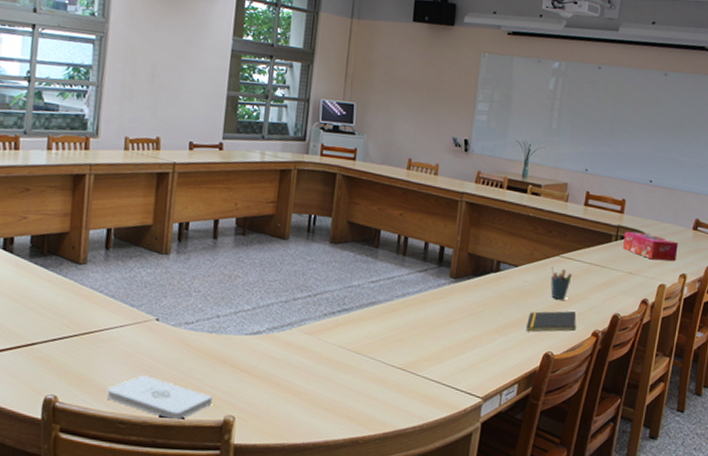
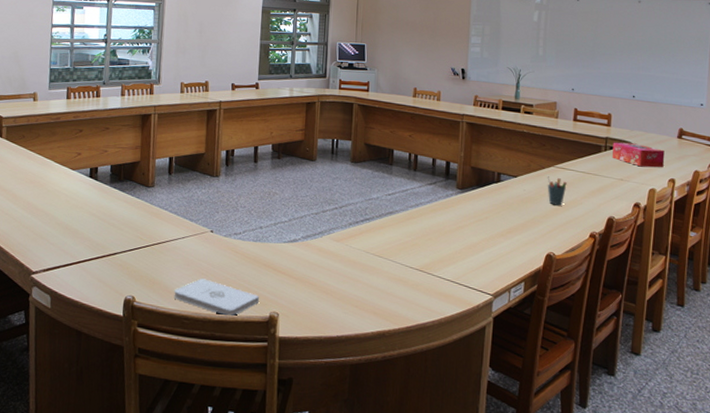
notepad: present [525,310,577,332] -> none [528,215,574,235]

